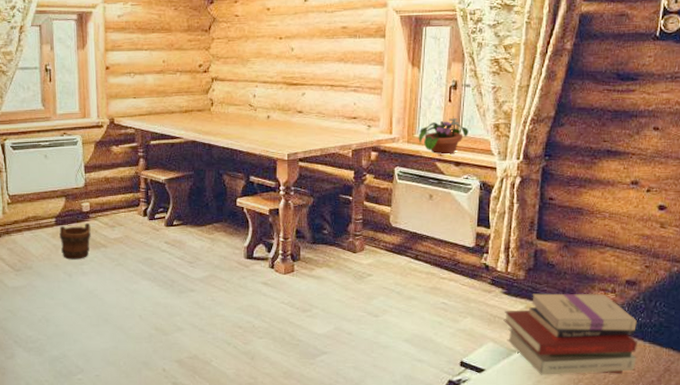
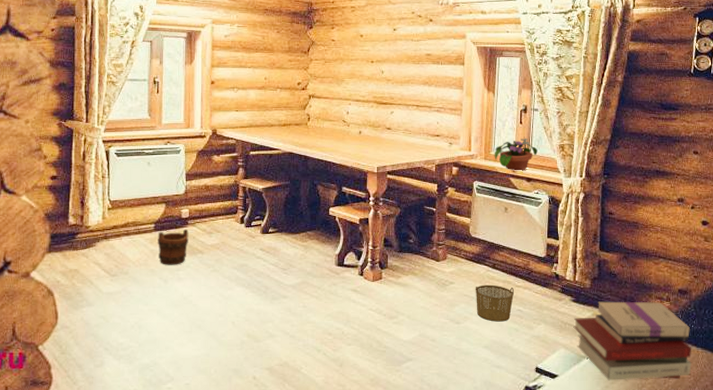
basket: none [395,276,439,315] -> present [475,284,515,322]

